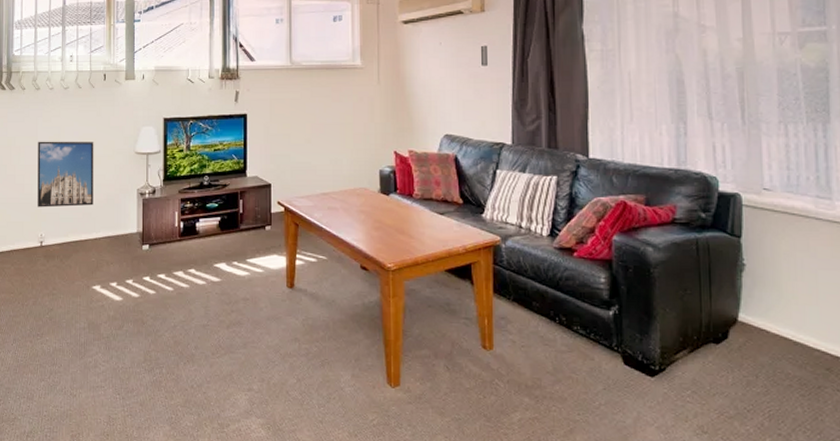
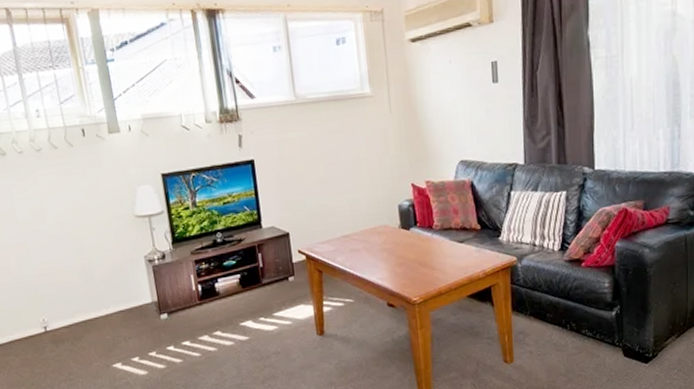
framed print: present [37,141,94,208] -> none [17,209,98,291]

